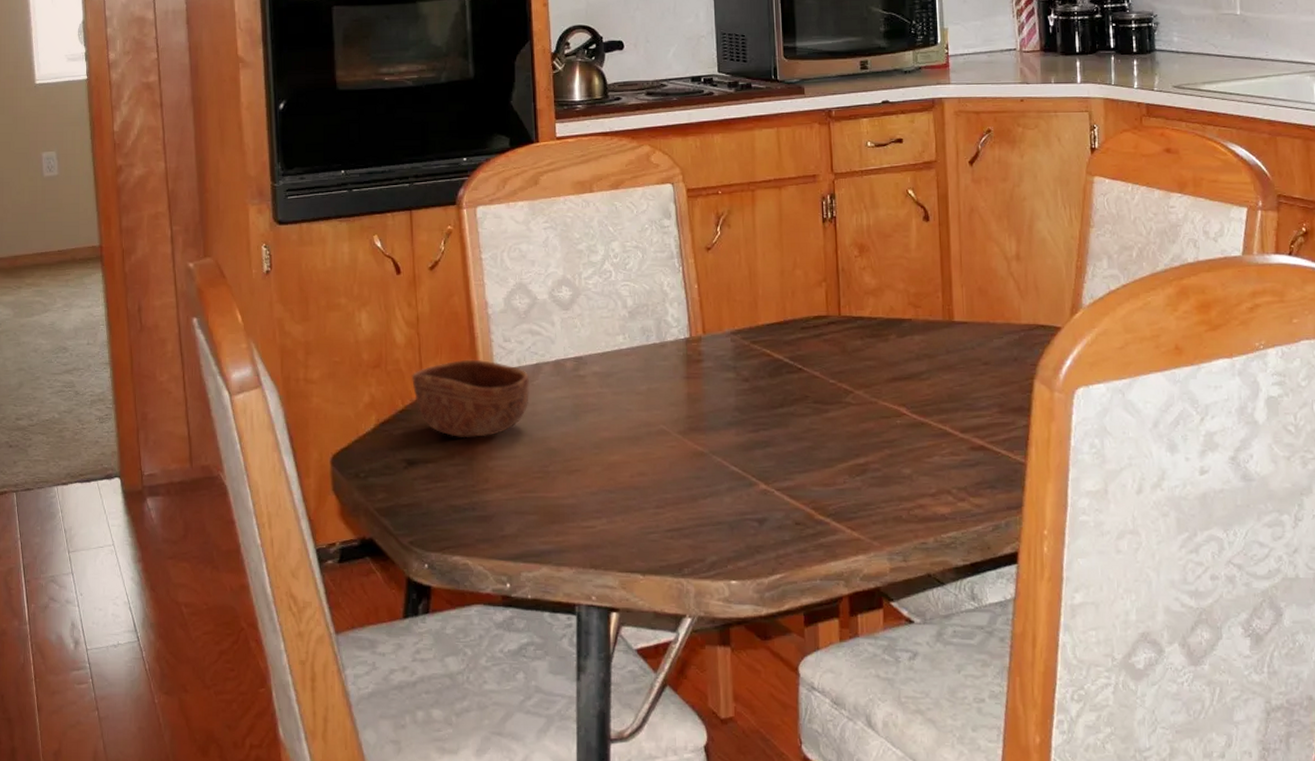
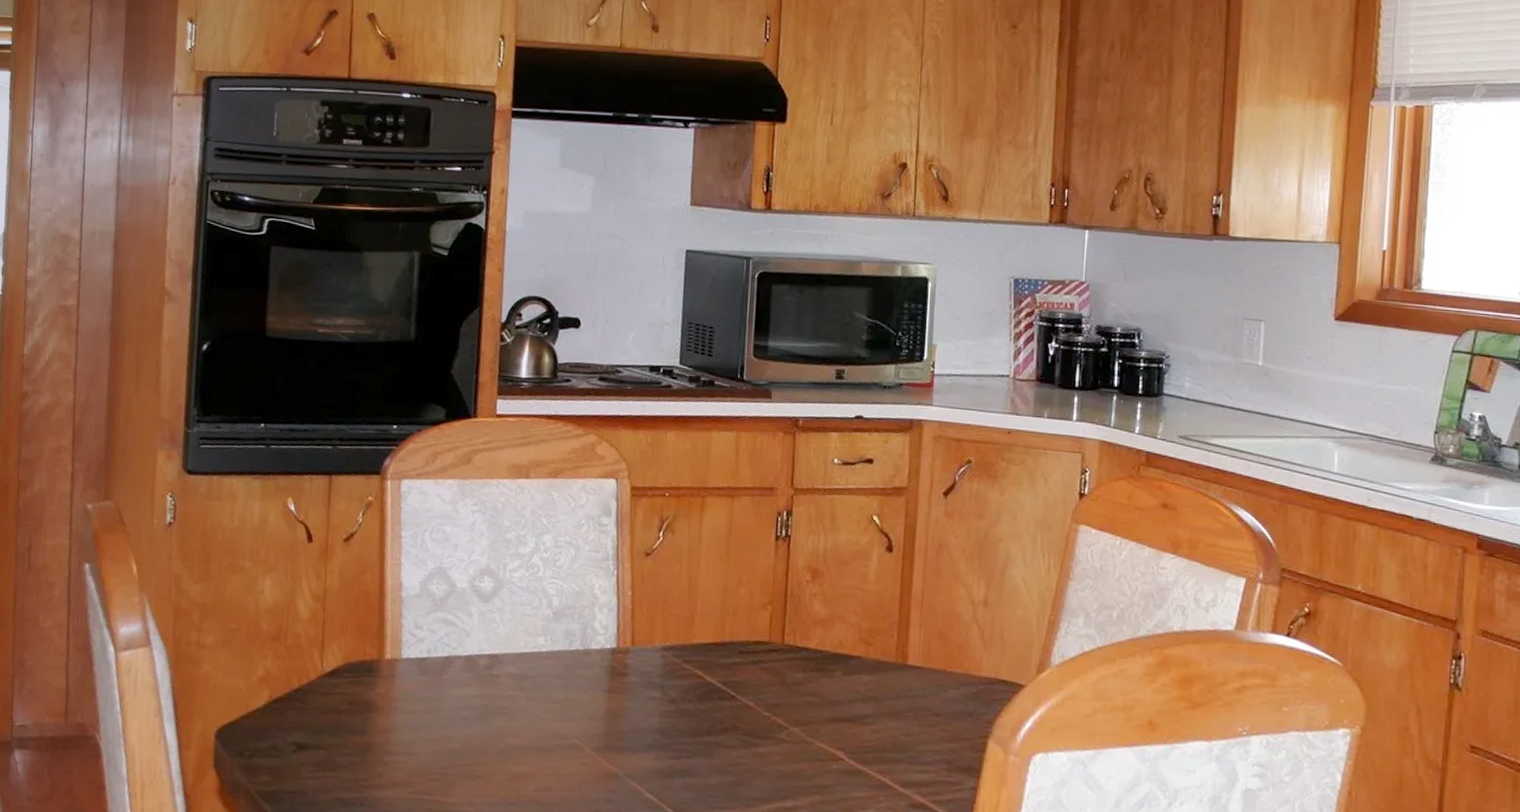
bowl: present [411,359,530,438] -> none [310,642,439,729]

